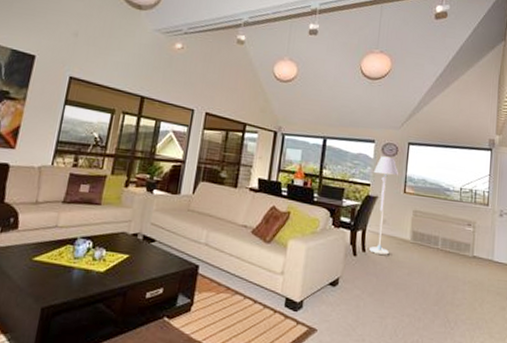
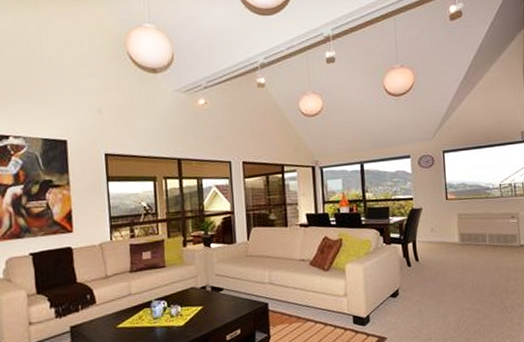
floor lamp: present [369,156,399,255] -> none [414,168,441,261]

